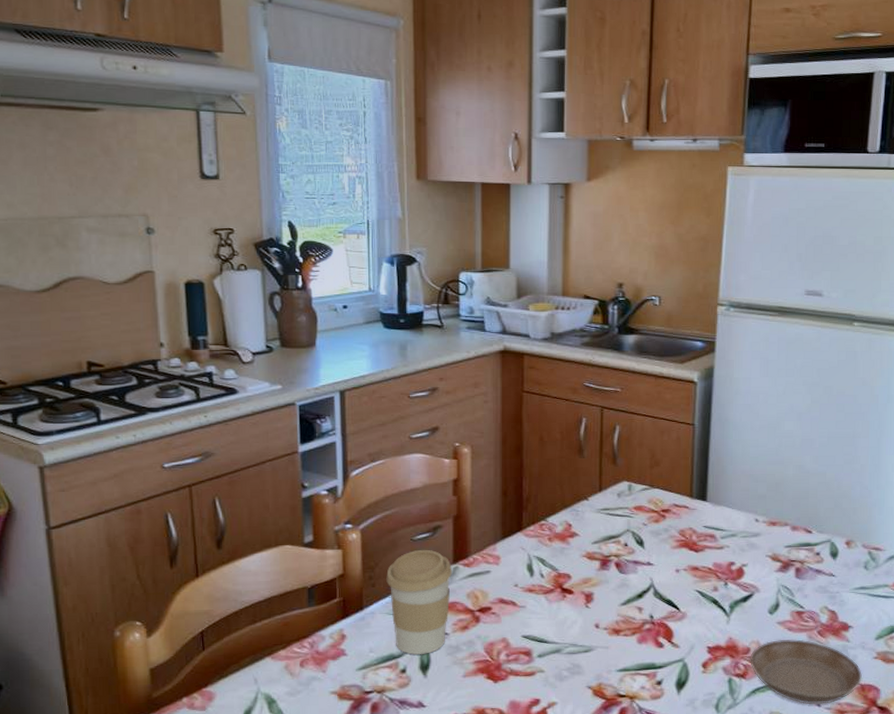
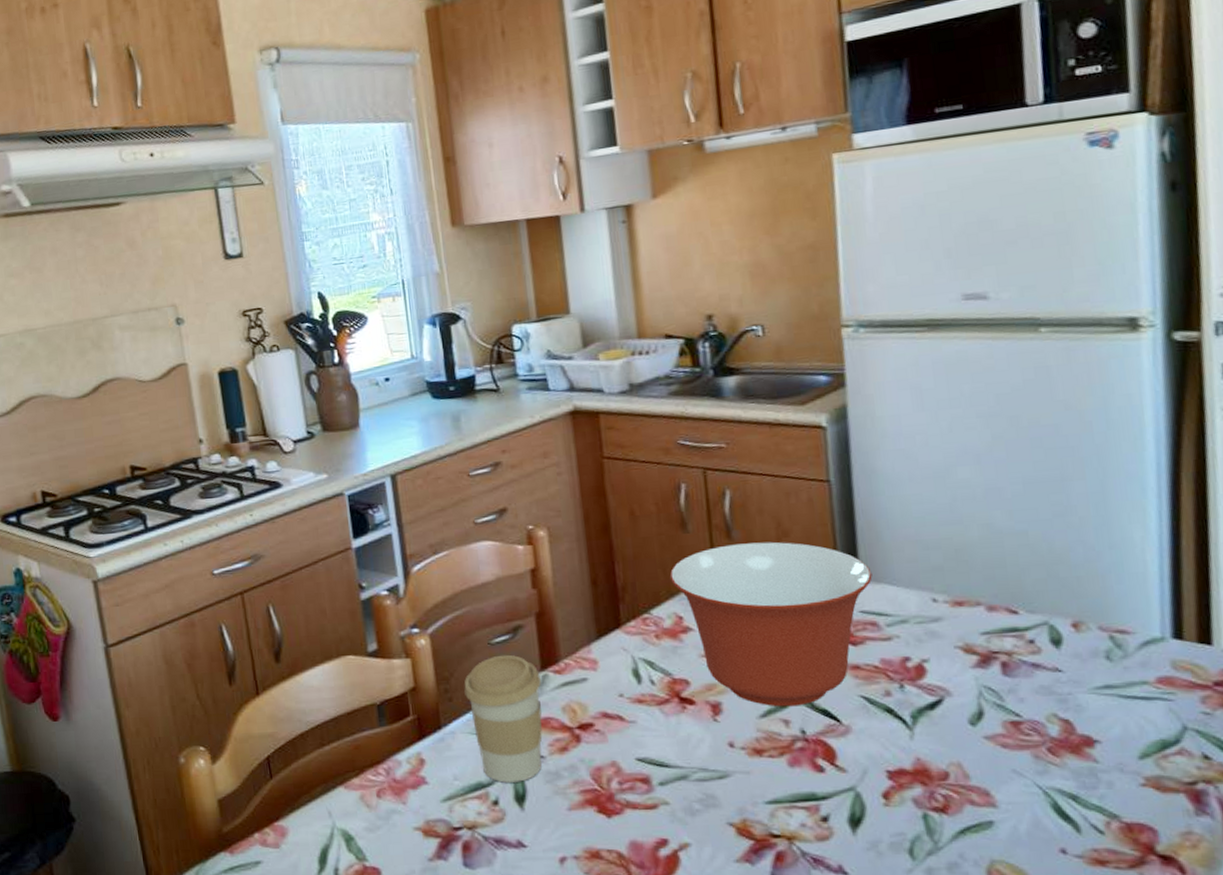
mixing bowl: none [565,469,716,598] -> present [669,541,873,707]
saucer: present [750,639,863,705] -> none [950,760,1127,851]

